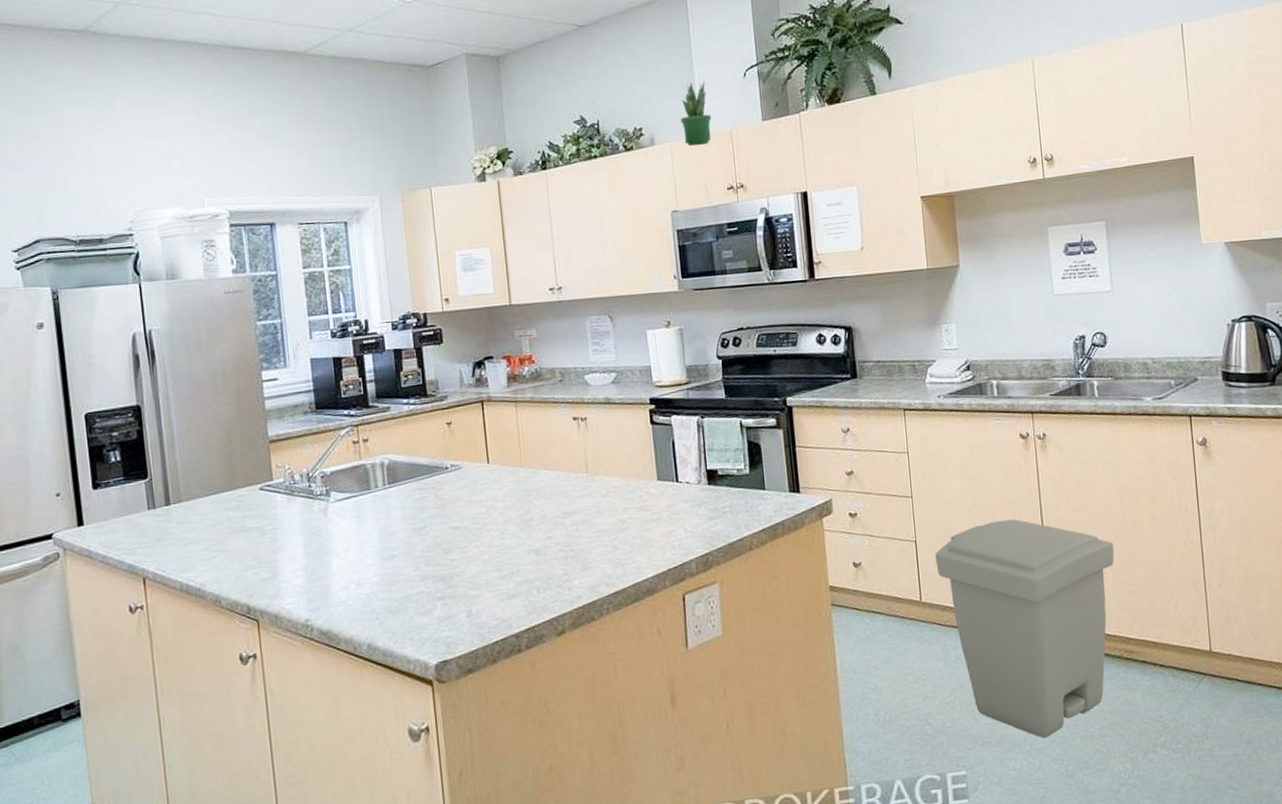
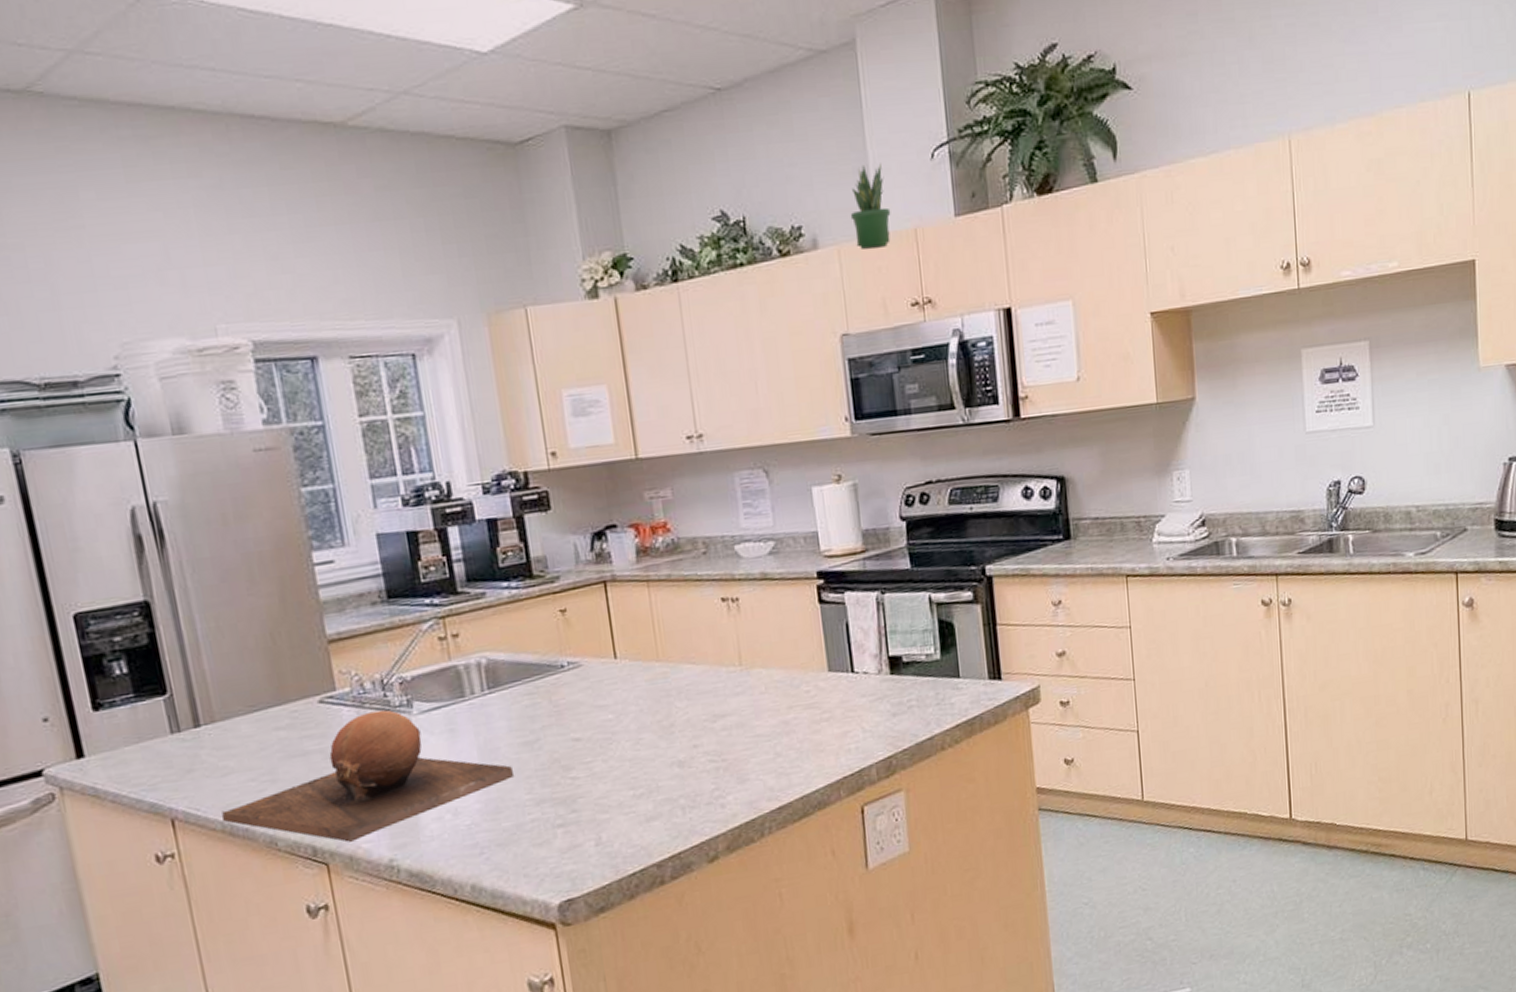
chopping board: none [180,497,405,604] -> present [221,709,513,842]
trash can: present [935,519,1115,739] -> none [1160,700,1365,947]

